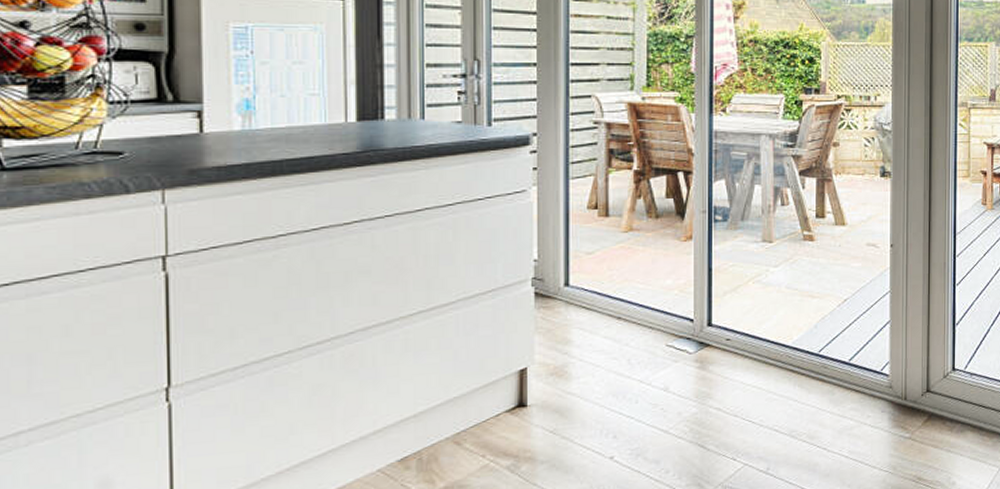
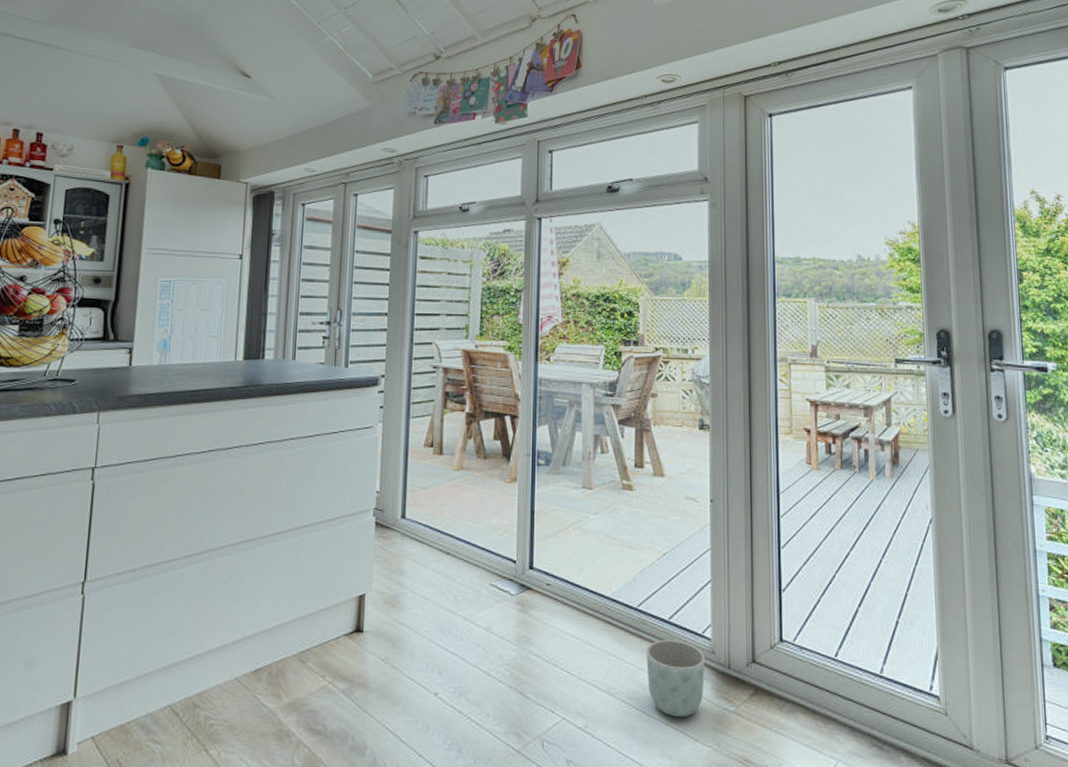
planter: none [827,379,884,450] -> present [646,639,706,718]

